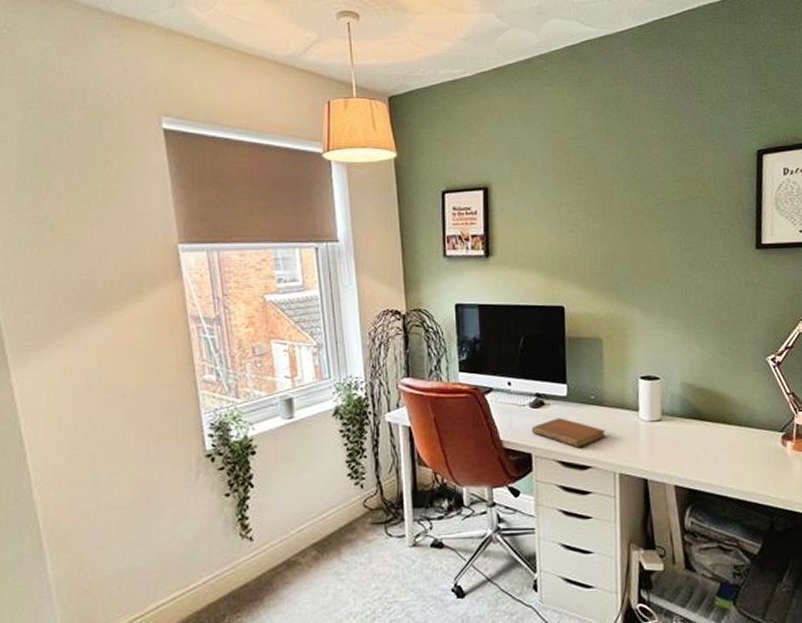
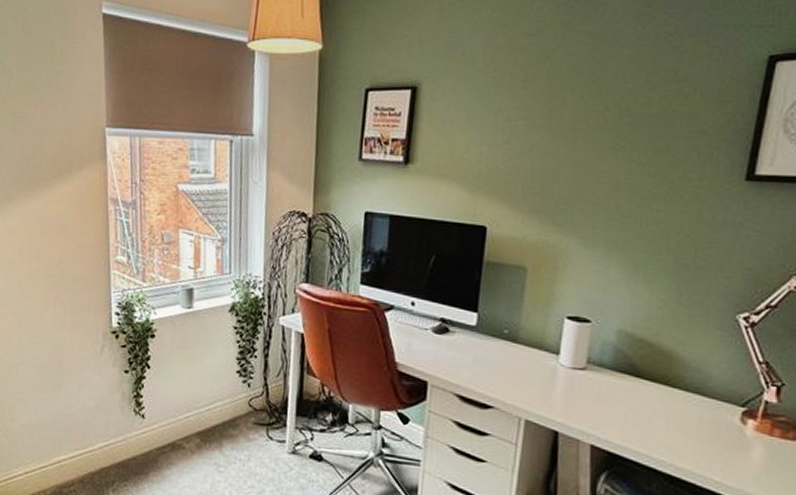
notebook: present [531,418,606,448] -> none [430,348,516,384]

